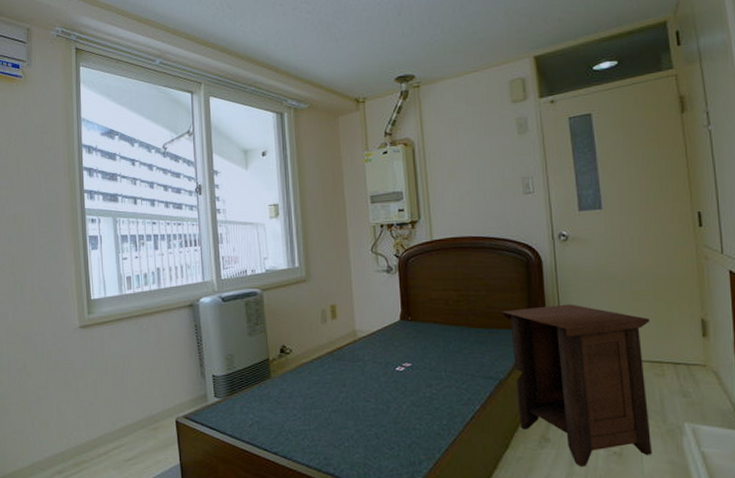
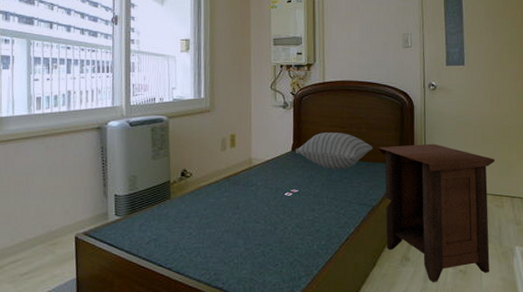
pillow: none [404,297,495,339] -> present [295,132,373,170]

